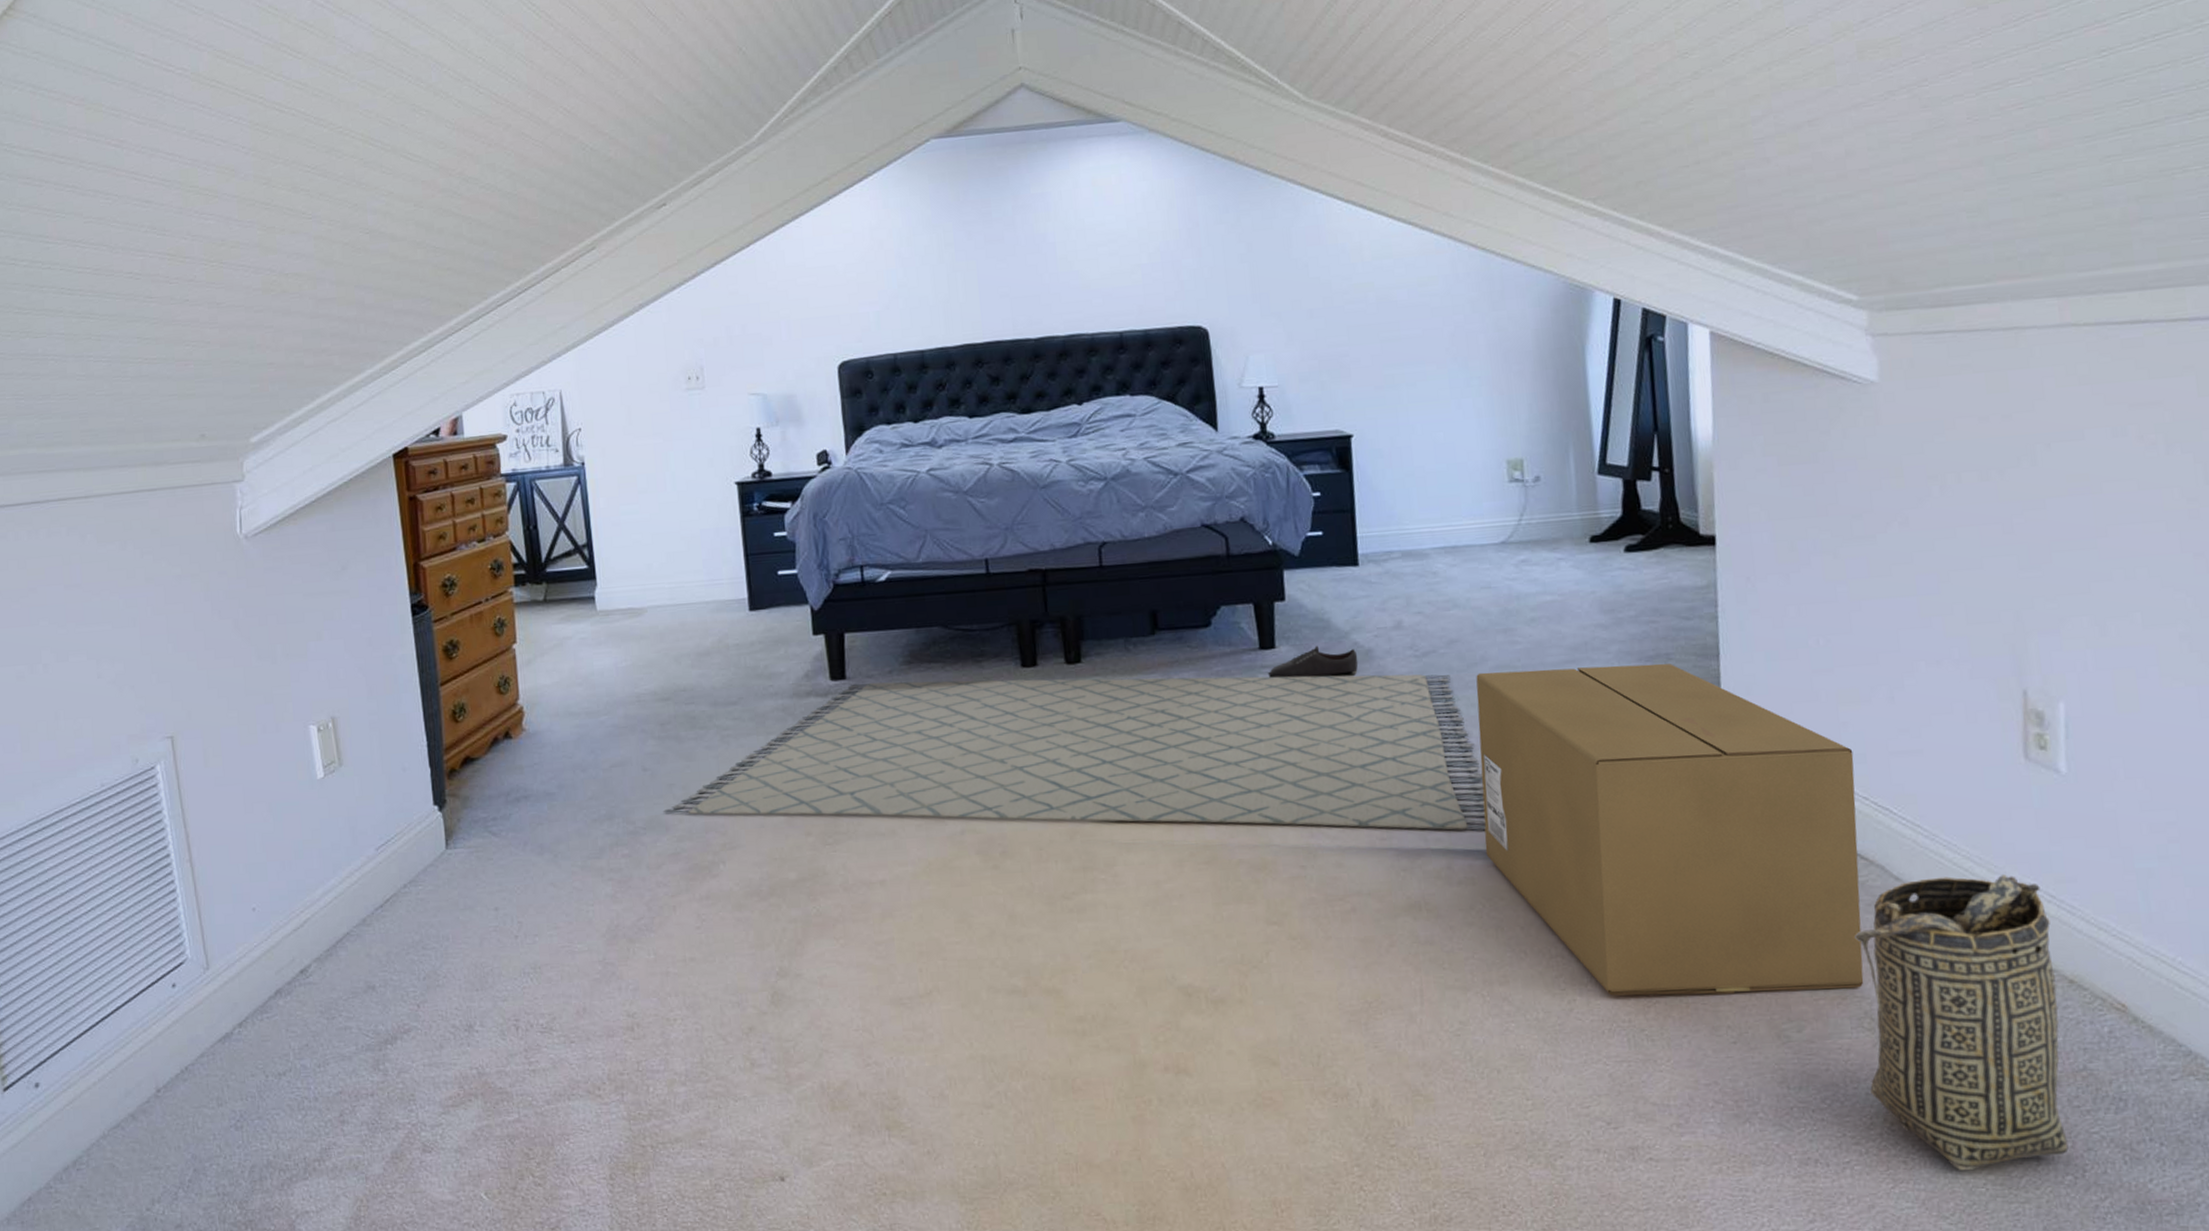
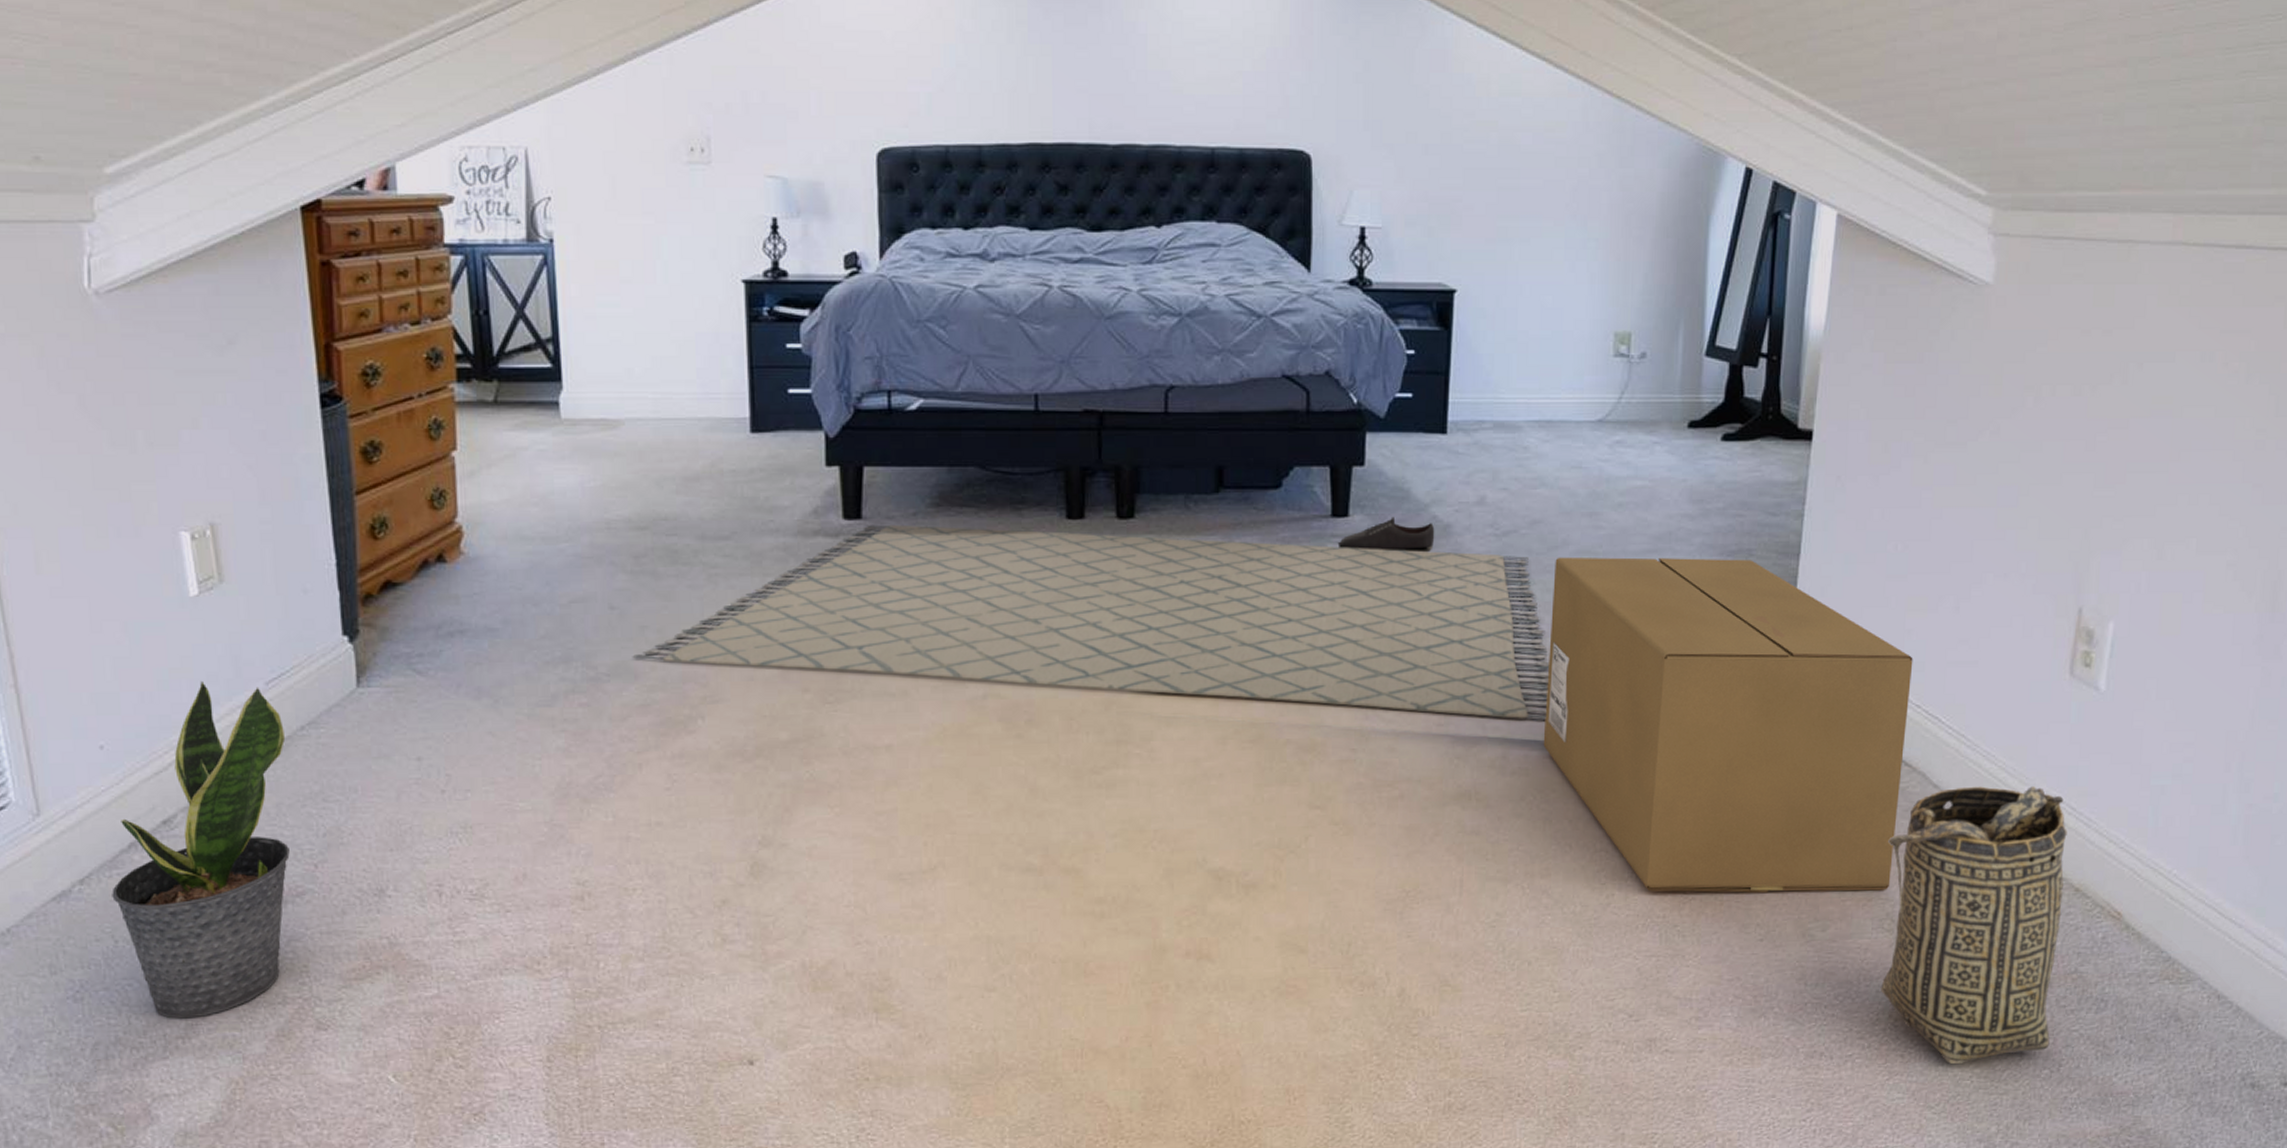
potted plant: none [263,849,398,1144] -> present [112,680,290,1019]

